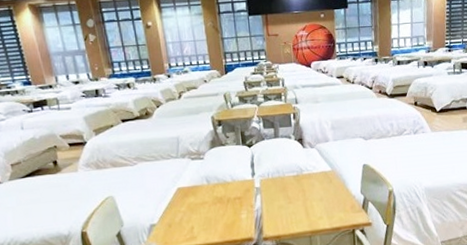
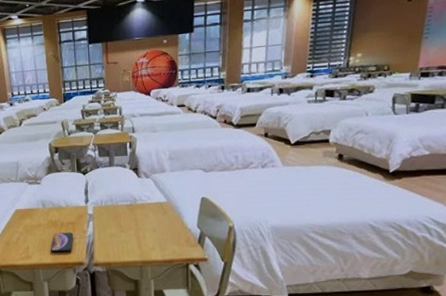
smartphone: none [216,207,241,231] -> present [50,232,74,253]

